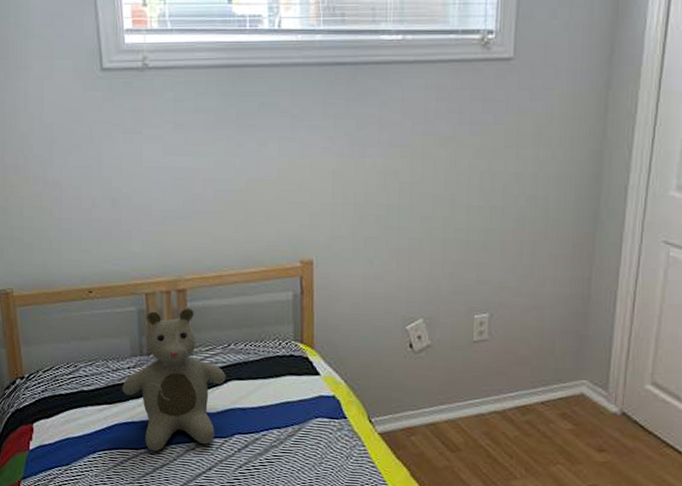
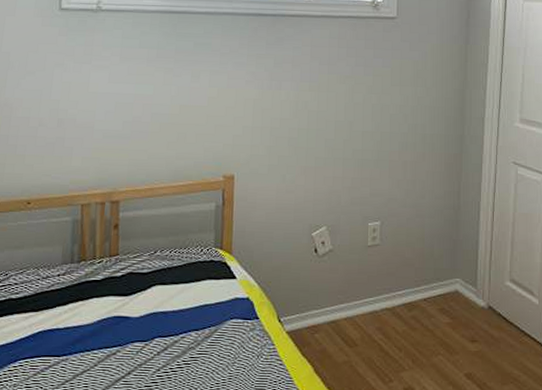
teddy bear: present [122,307,226,452] -> none [50,217,151,358]

